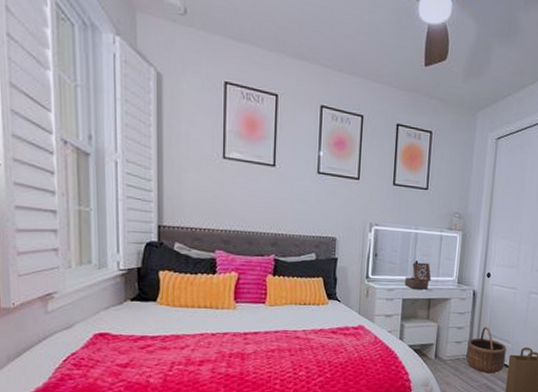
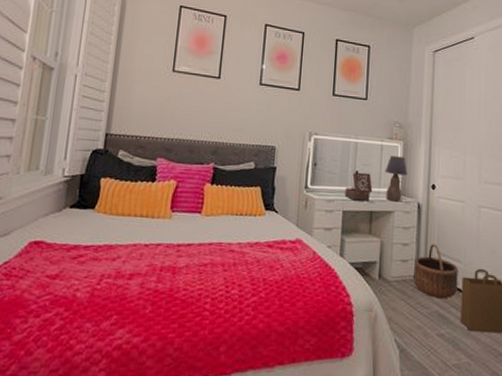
table lamp: none [443,245,466,290] -> present [384,155,408,202]

